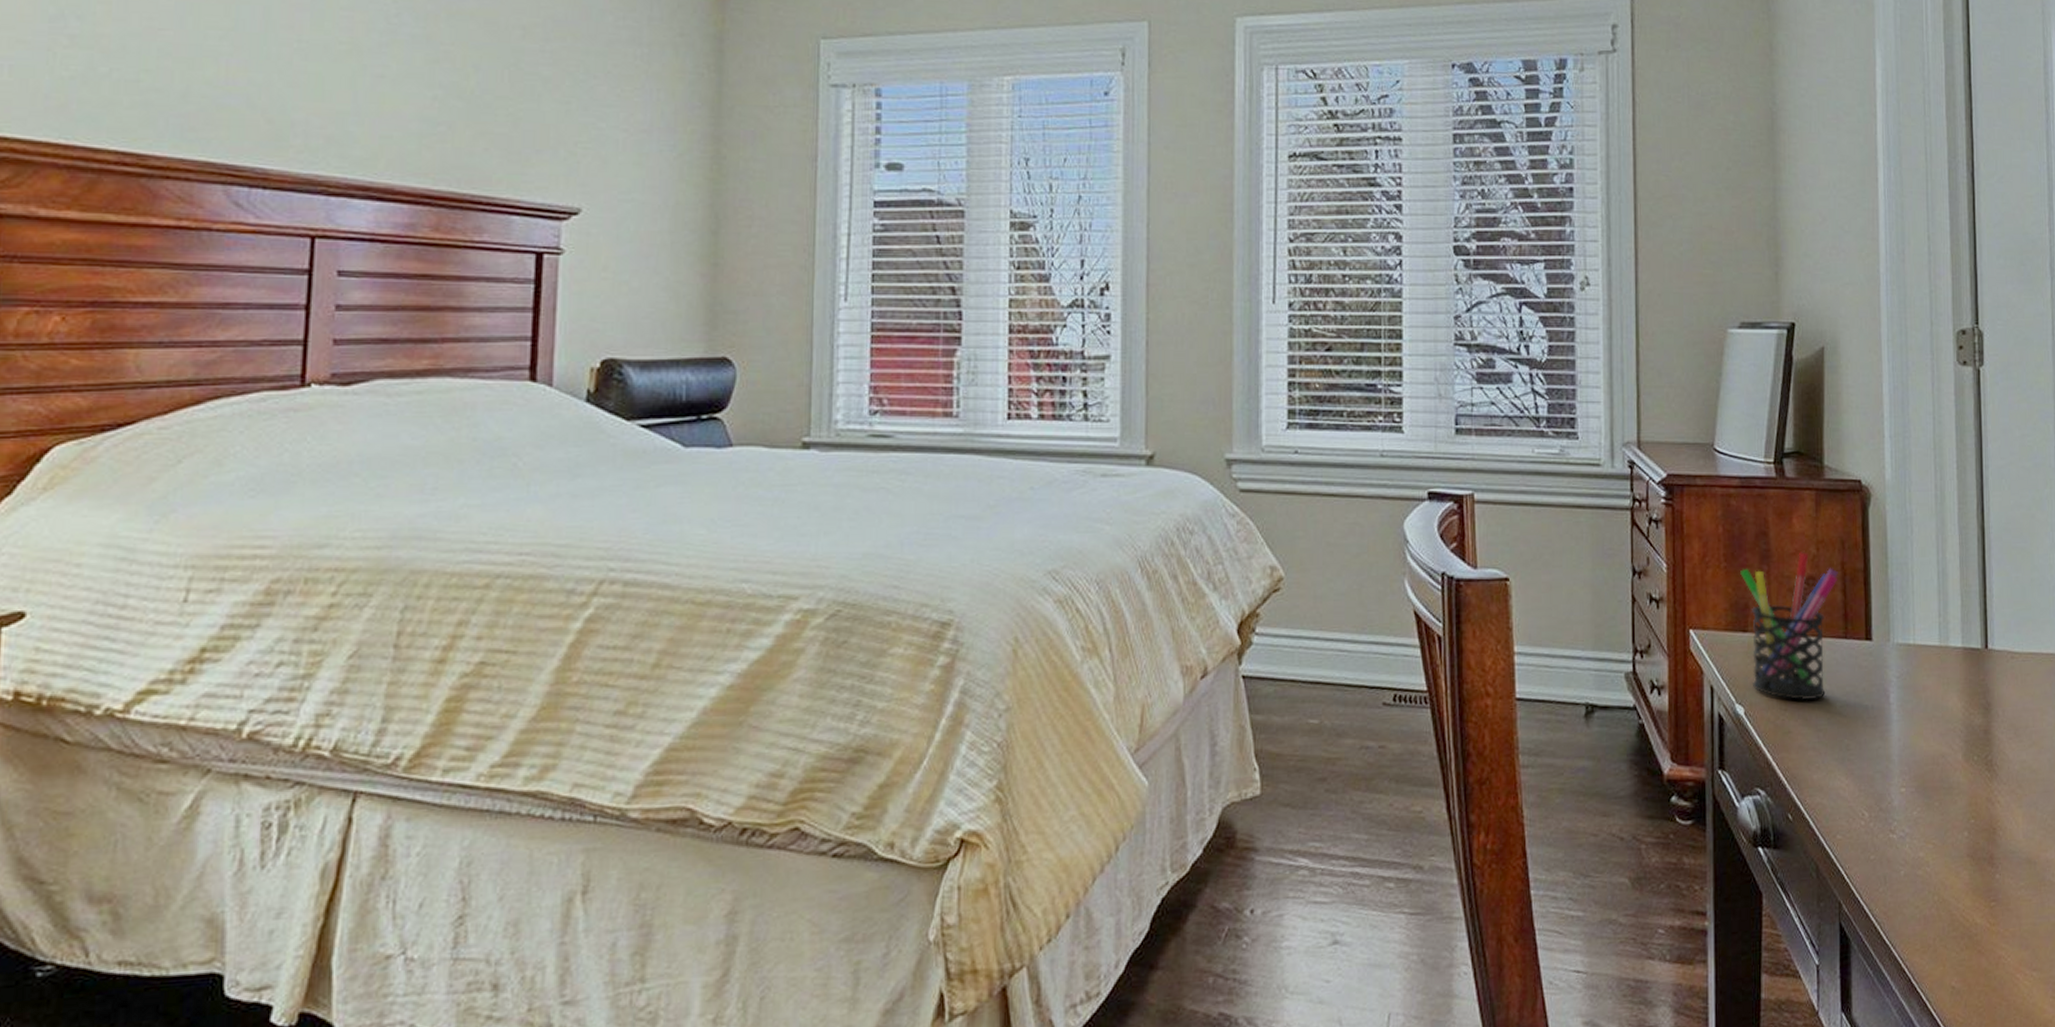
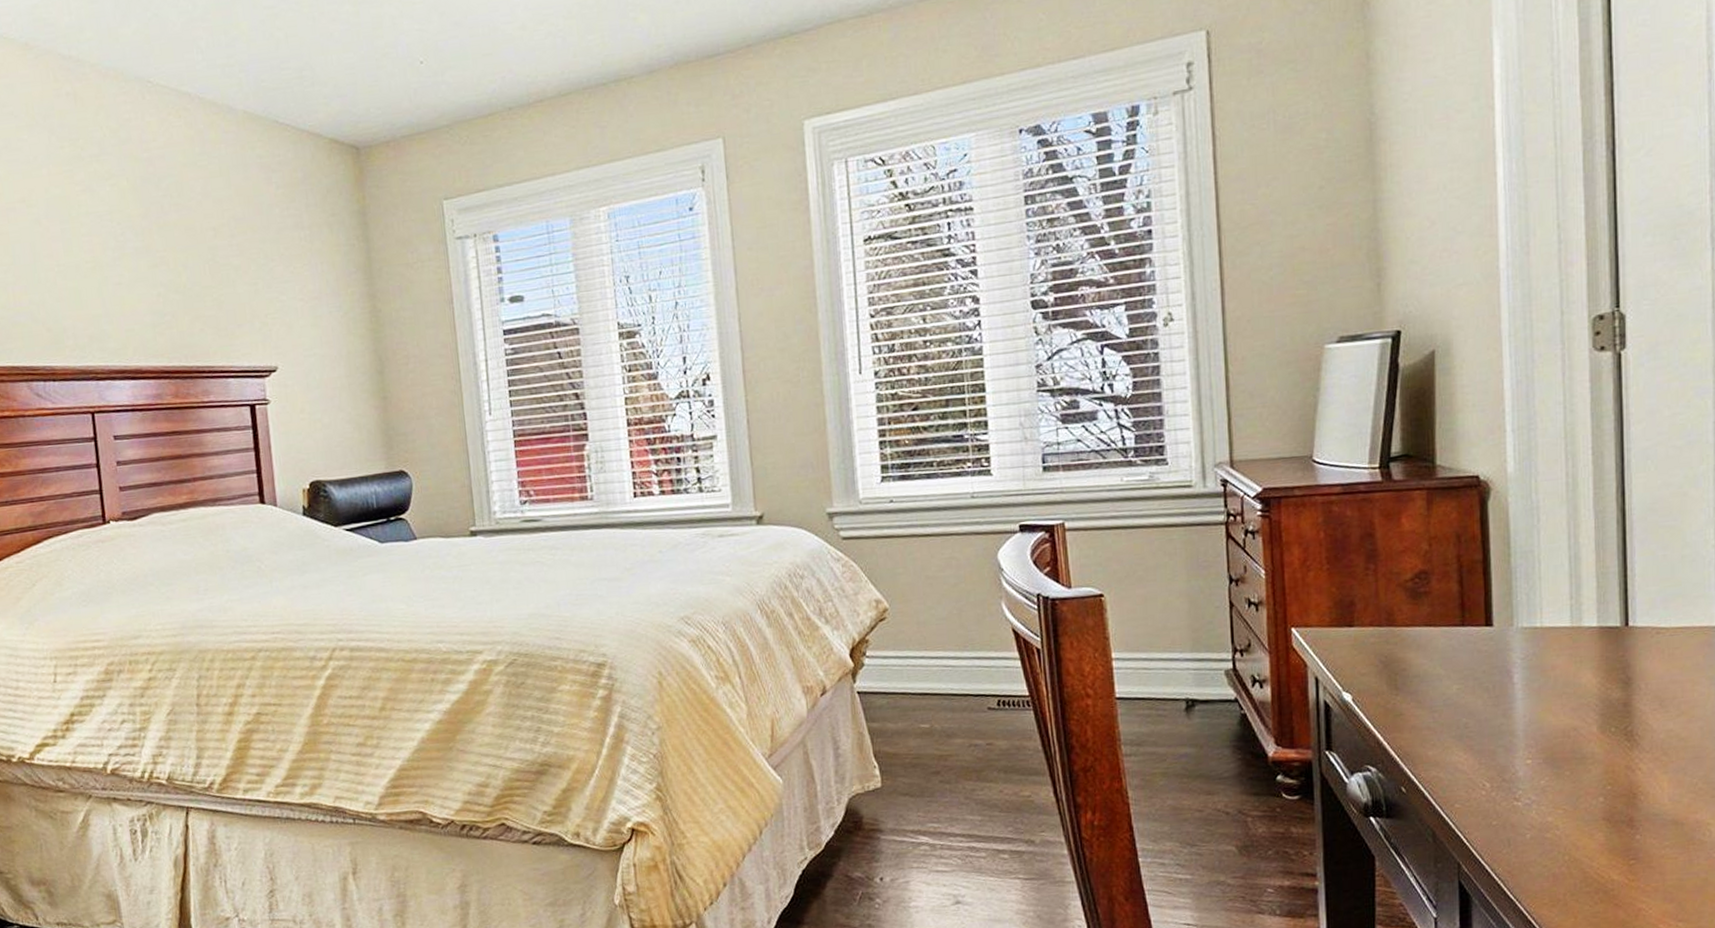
pen holder: present [1740,552,1838,701] -> none [1344,549,1454,685]

